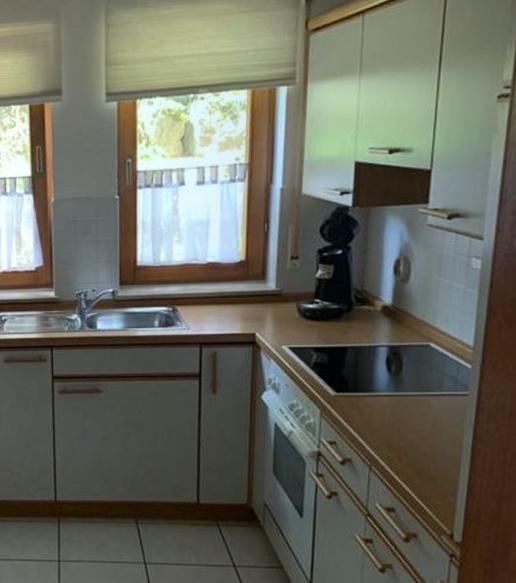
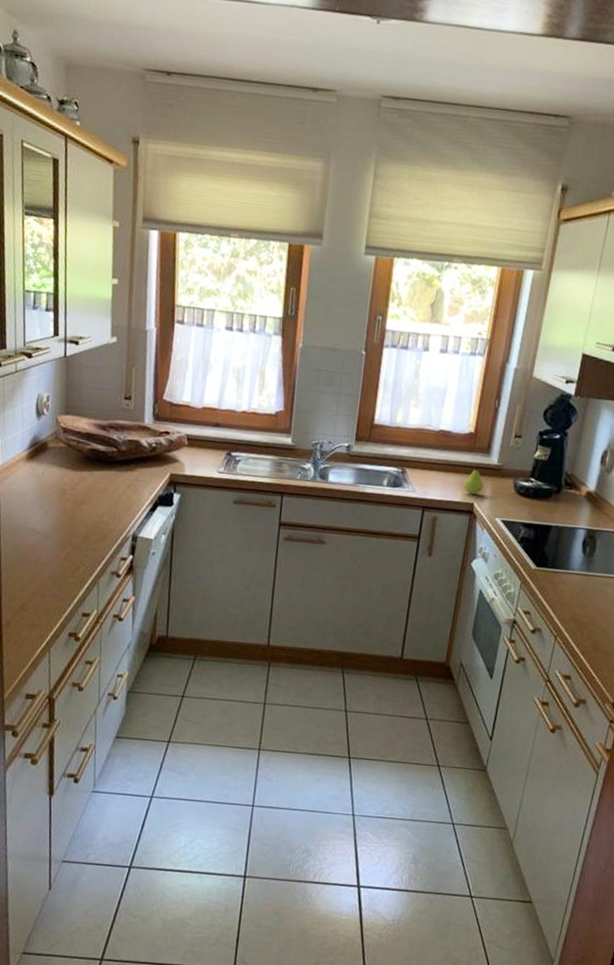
fruit: none [242,295,264,324] -> present [464,467,484,495]

